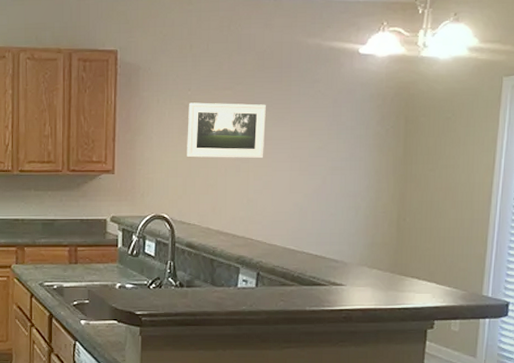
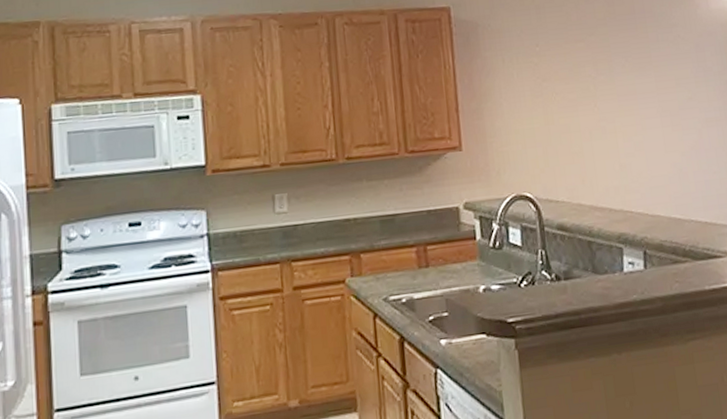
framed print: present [187,102,266,159] -> none [538,55,630,123]

